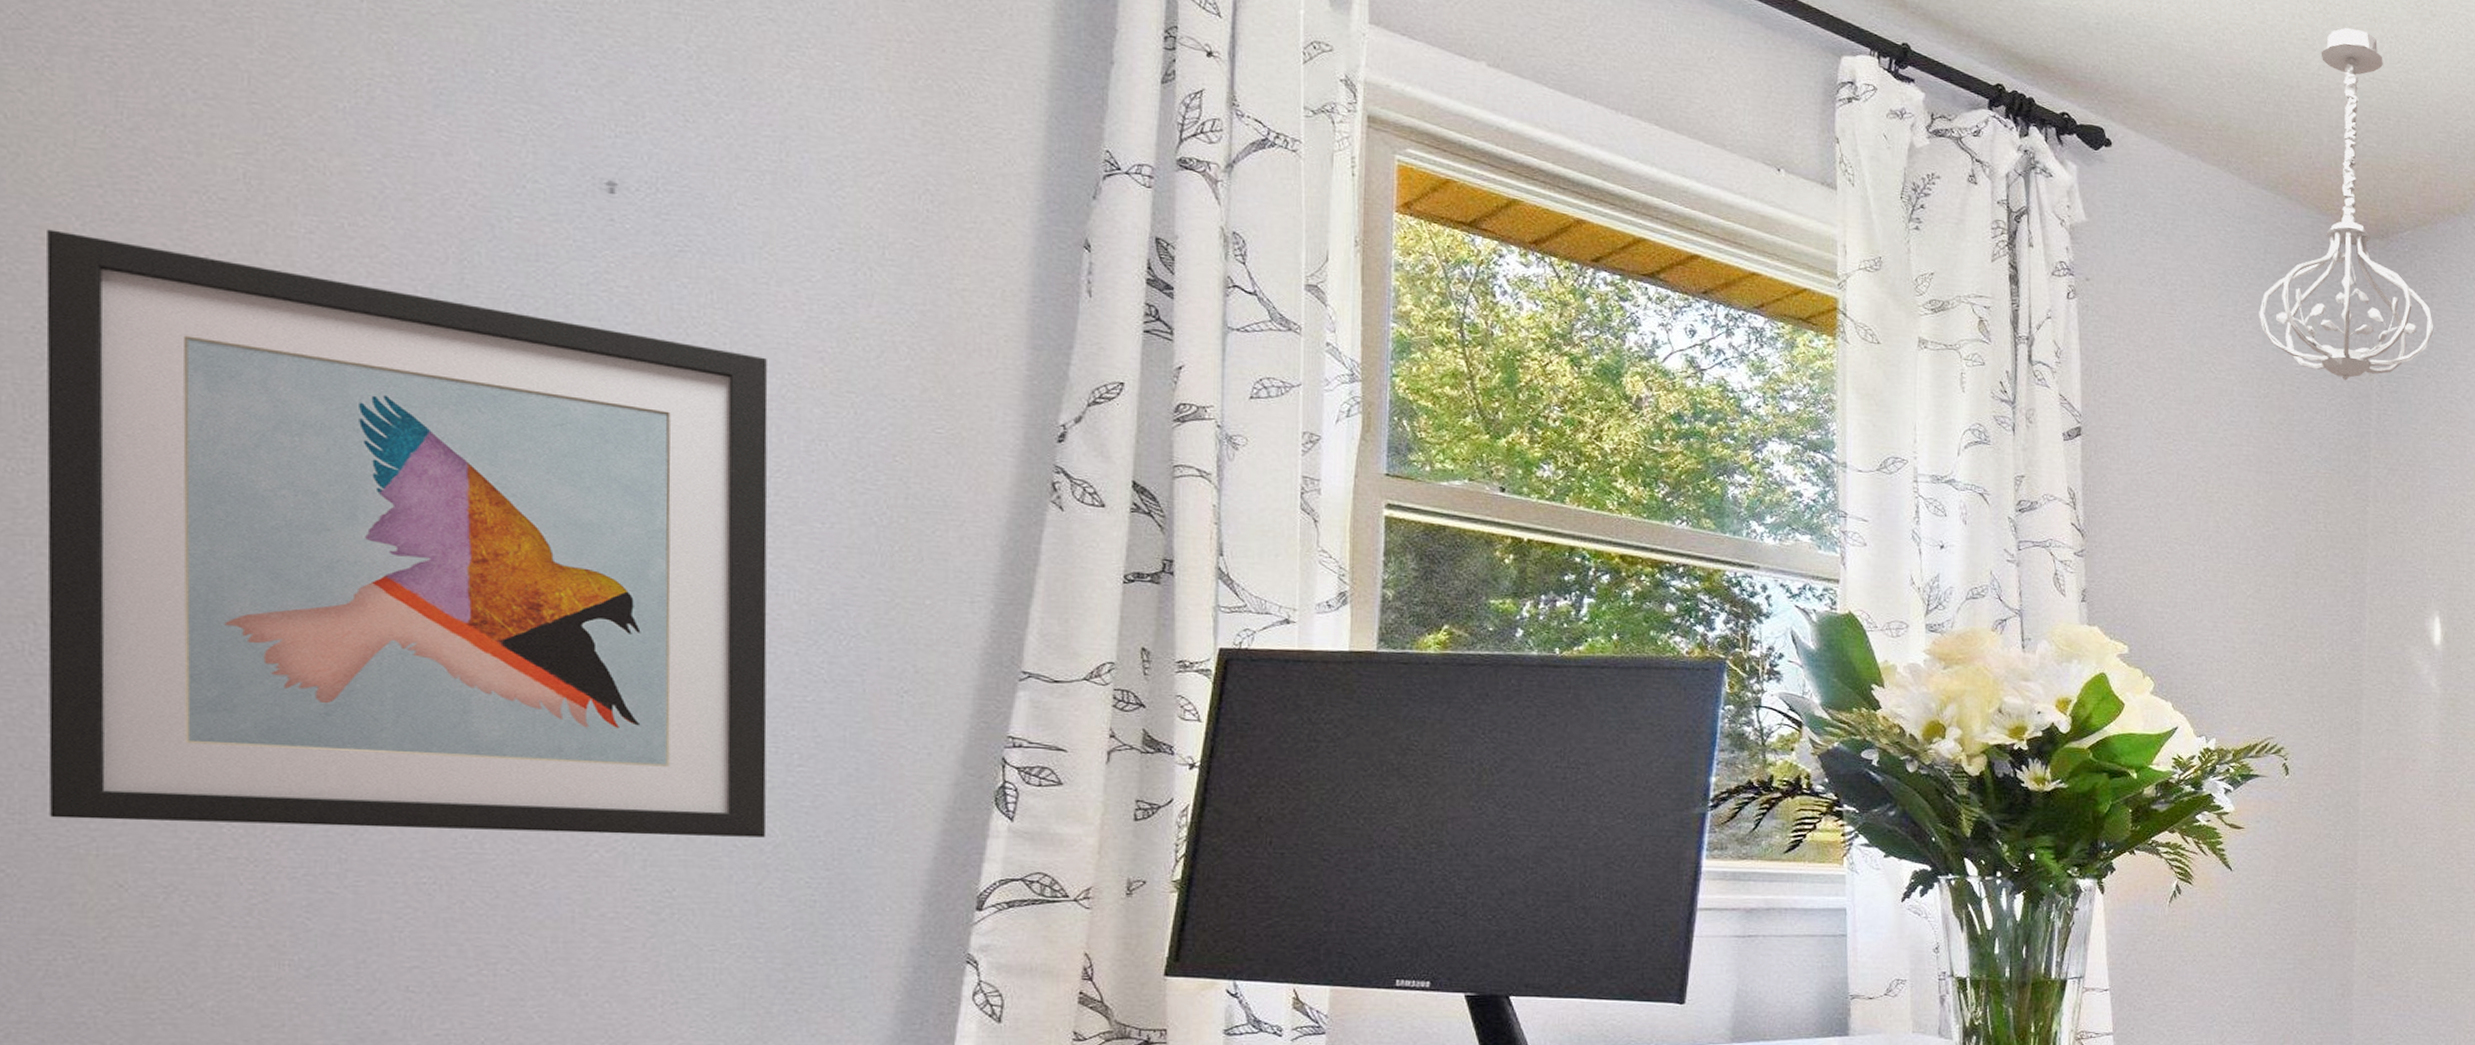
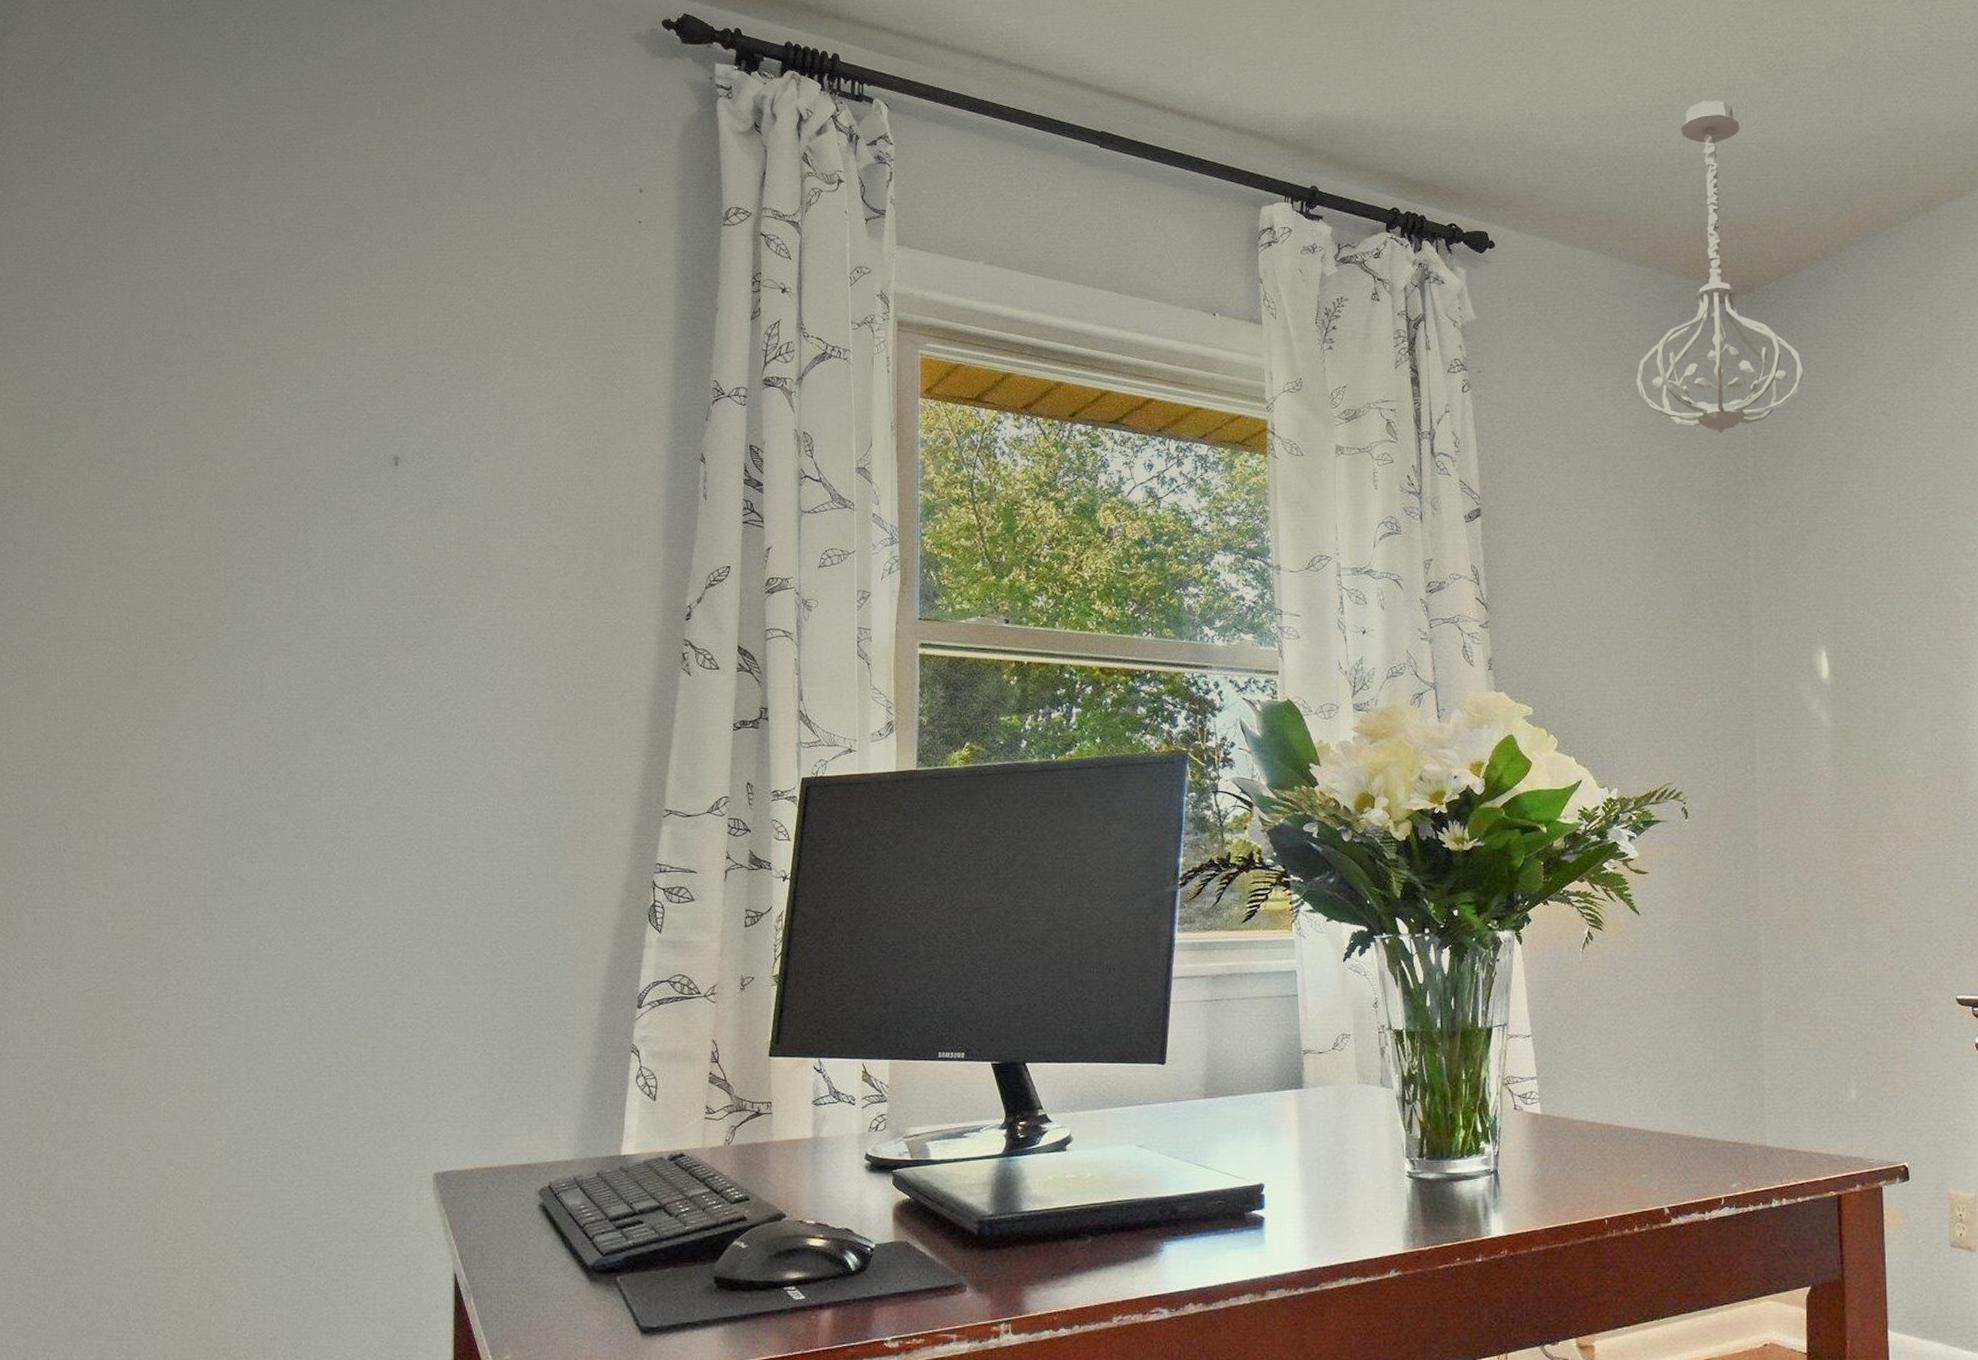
wall art: present [46,229,768,838] -> none [73,542,498,970]

